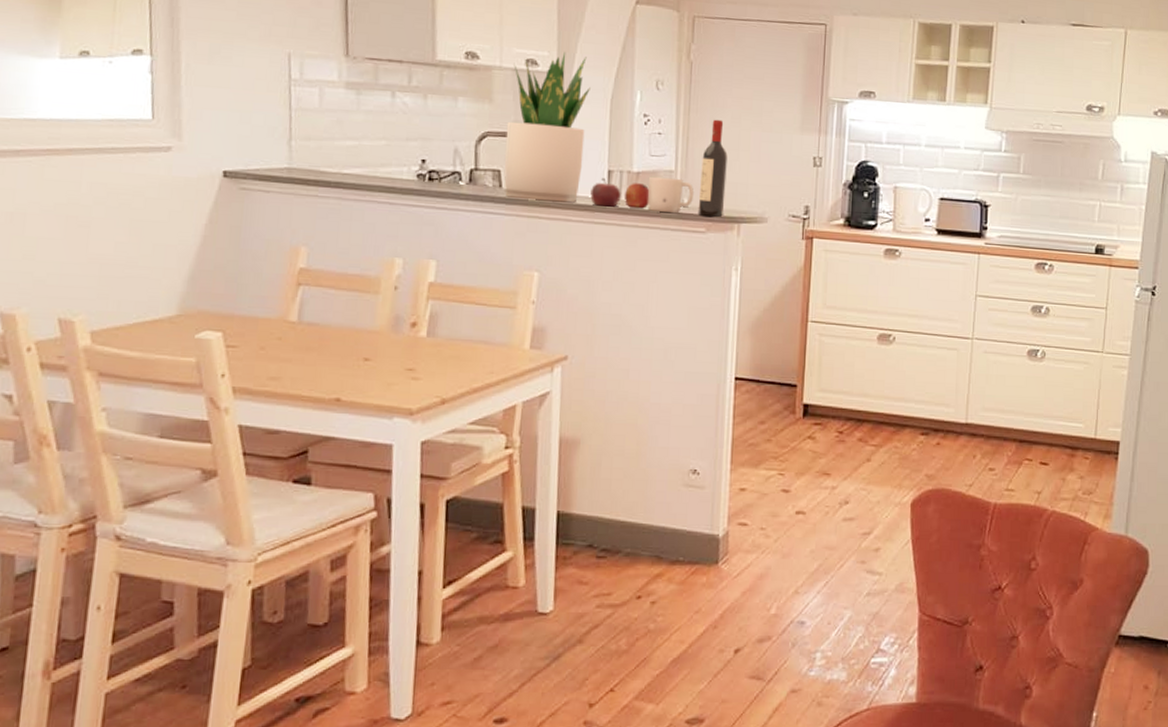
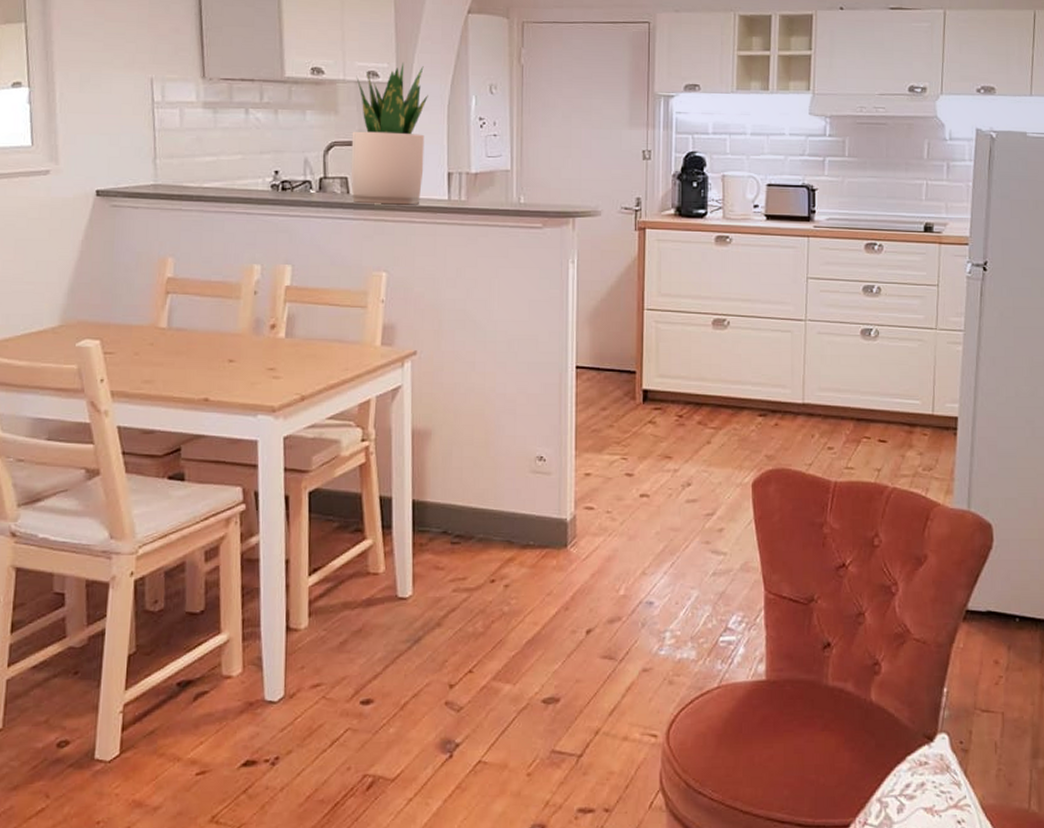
fruit: present [590,178,621,207] -> none [432,180,461,207]
fruit: present [625,183,650,209] -> none [464,183,488,208]
mug: present [648,176,695,214] -> none [486,176,530,211]
wine bottle: present [698,119,728,218] -> none [534,119,560,213]

